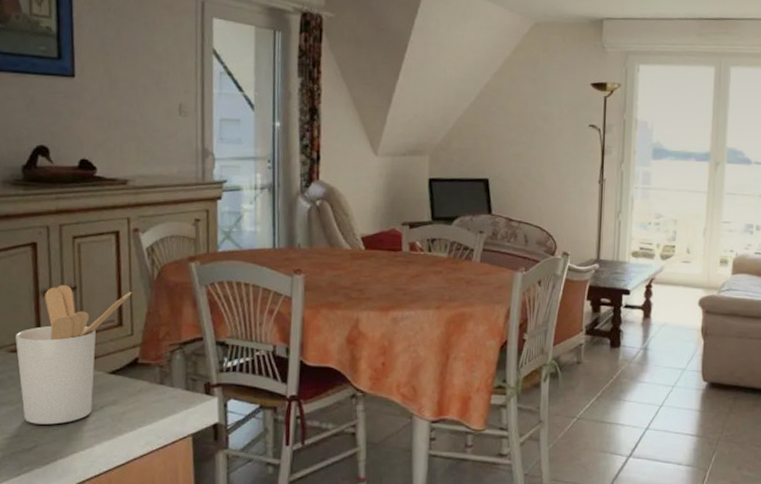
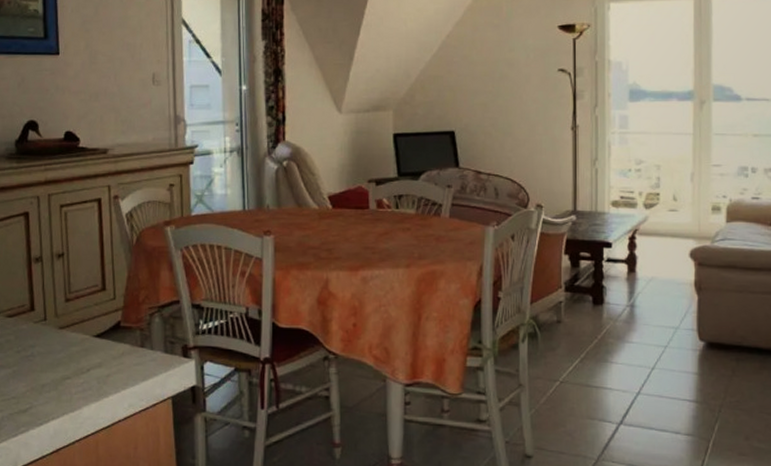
utensil holder: present [15,284,132,425] -> none [12,251,114,387]

